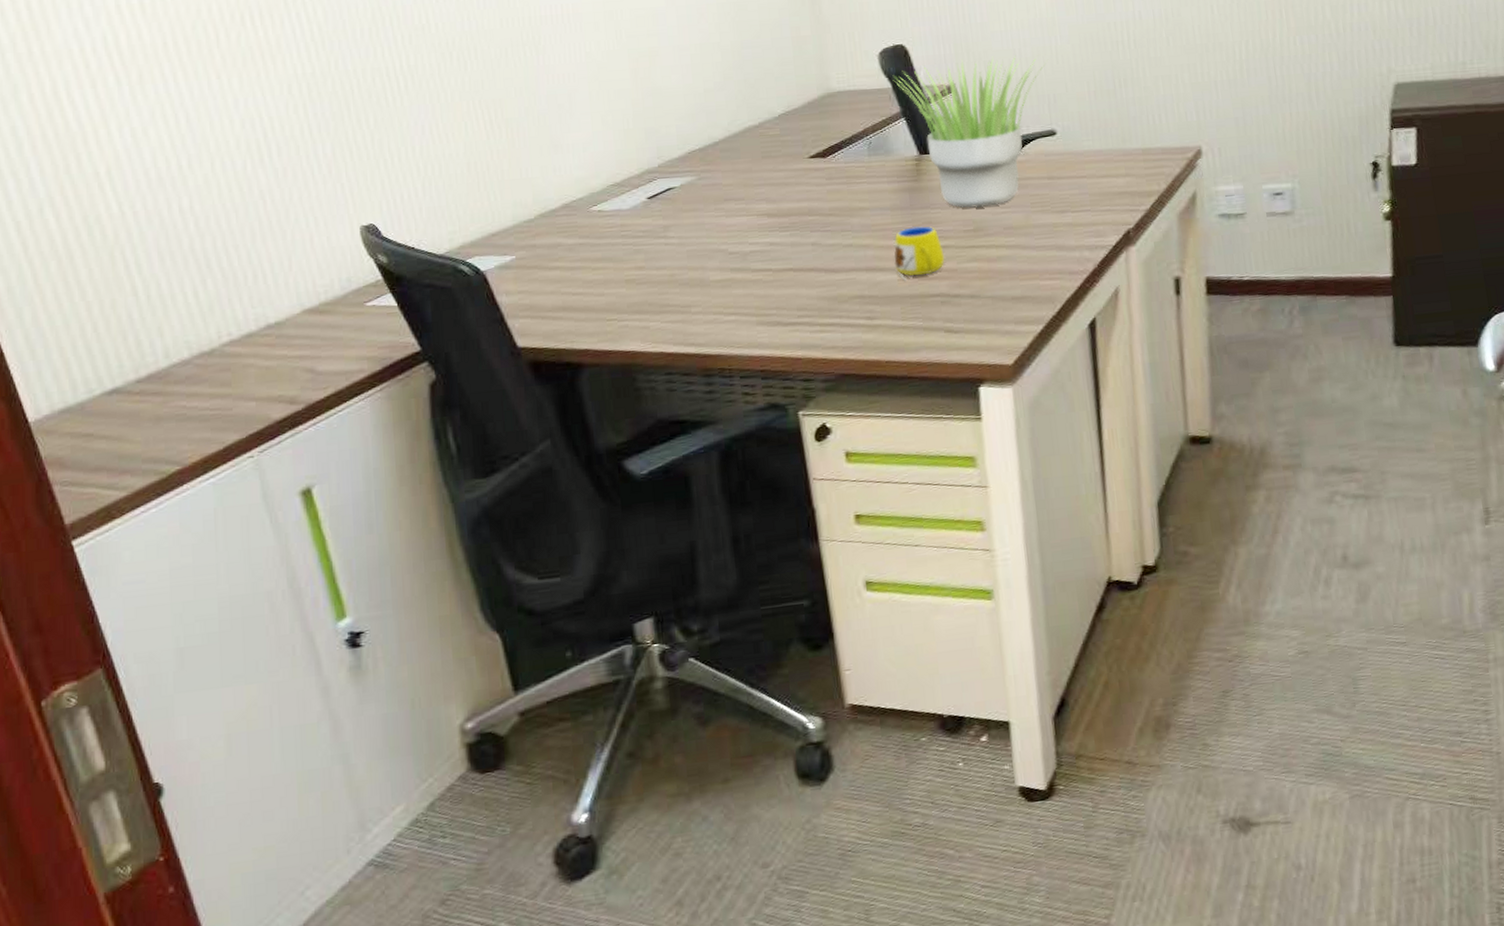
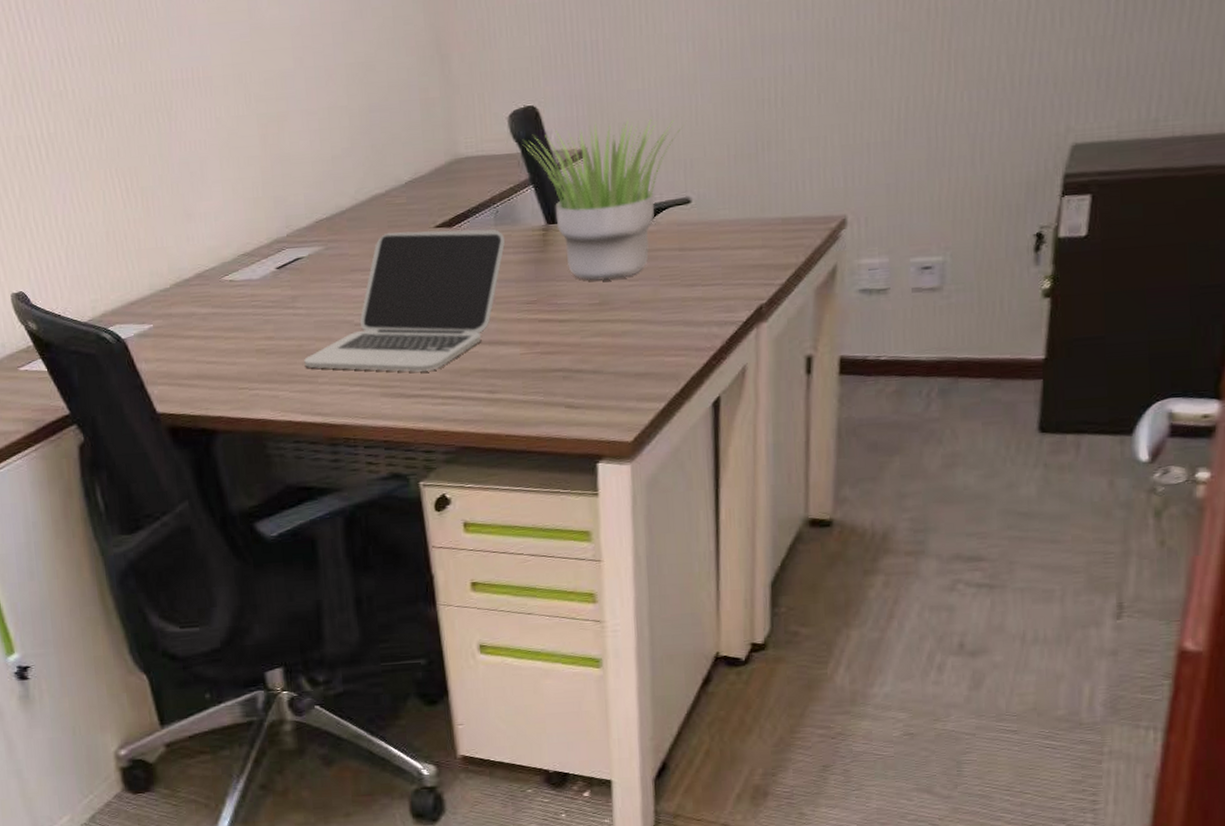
laptop: none [676,159,880,300] -> present [304,229,506,372]
mug: present [894,226,945,282] -> none [517,299,569,356]

